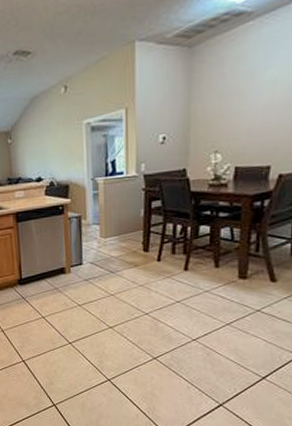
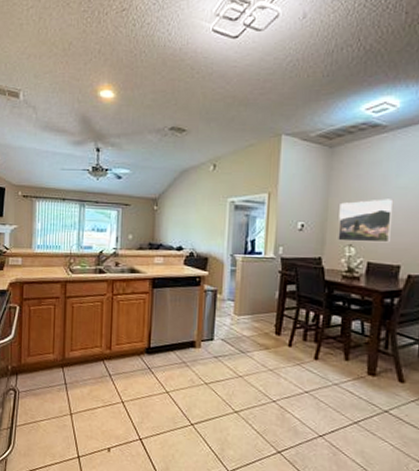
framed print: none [202,95,262,149] -> present [338,199,394,243]

